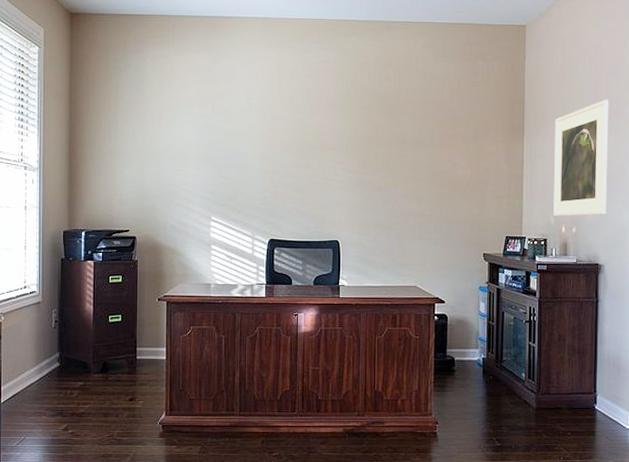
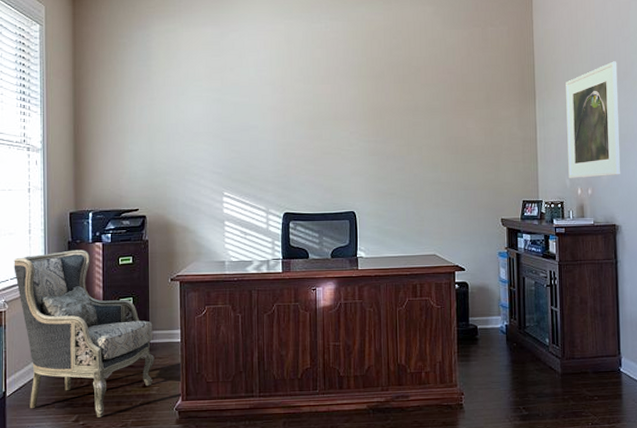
armchair: none [10,267,141,427] -> present [14,250,155,417]

